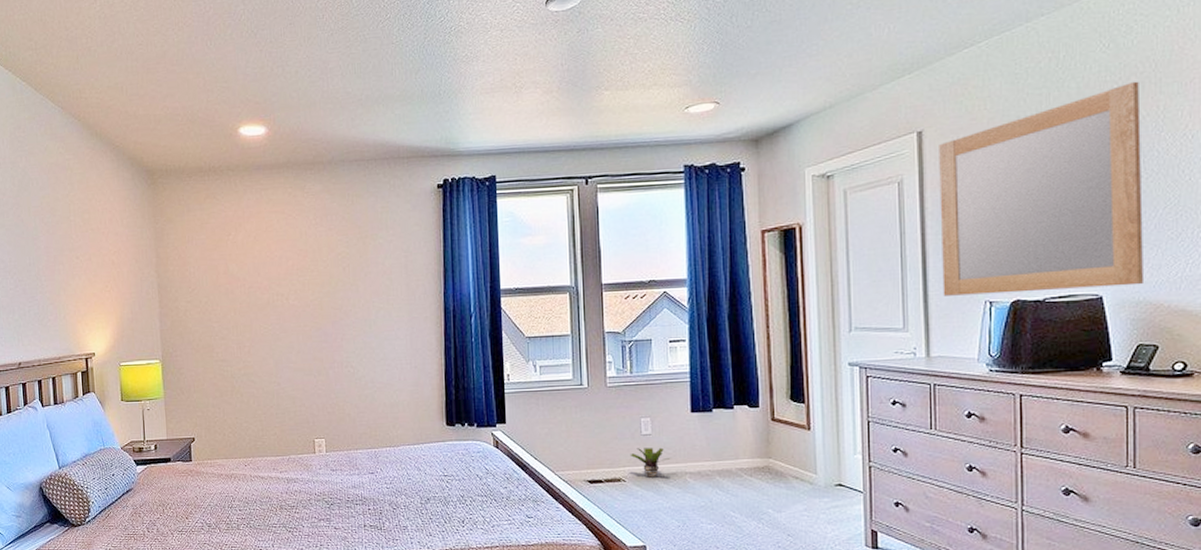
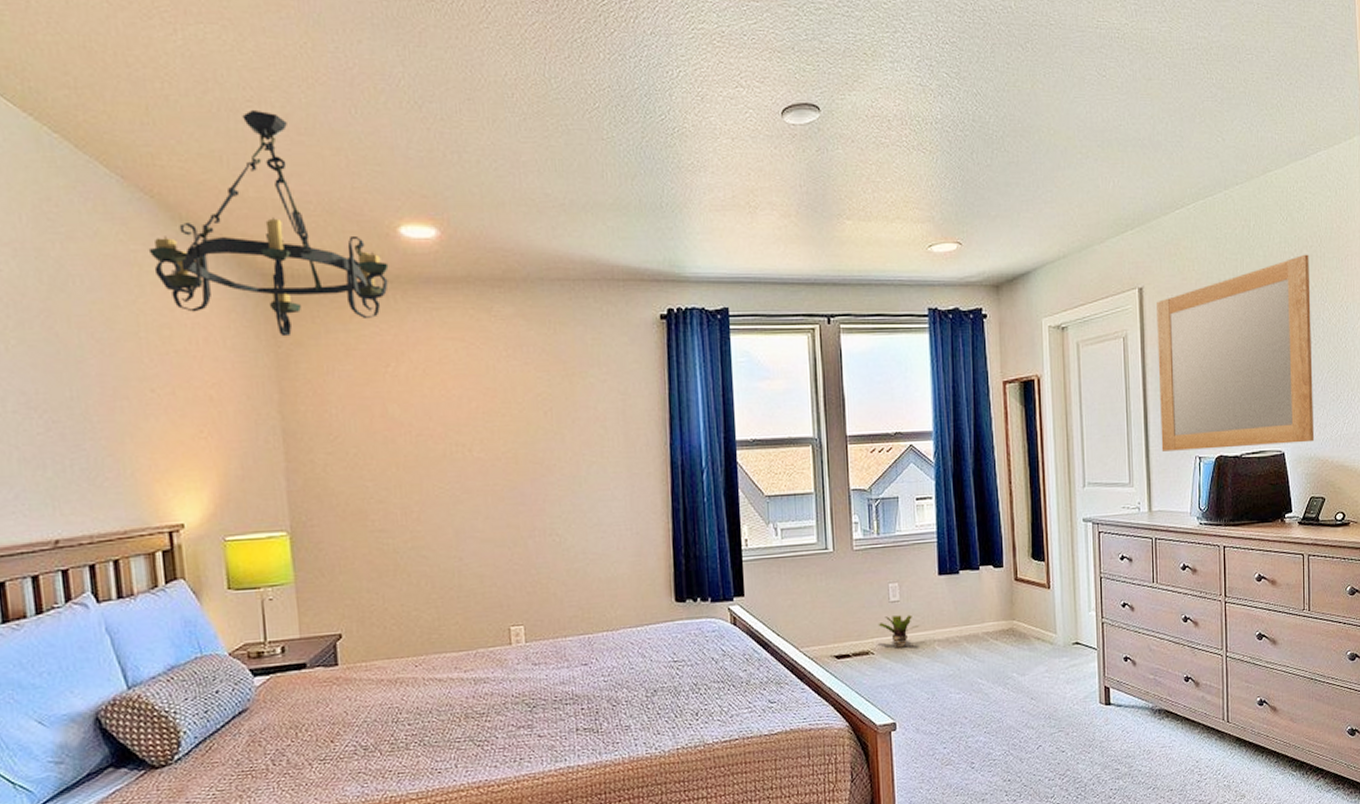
chandelier: none [76,50,232,216] -> present [148,109,389,337]

